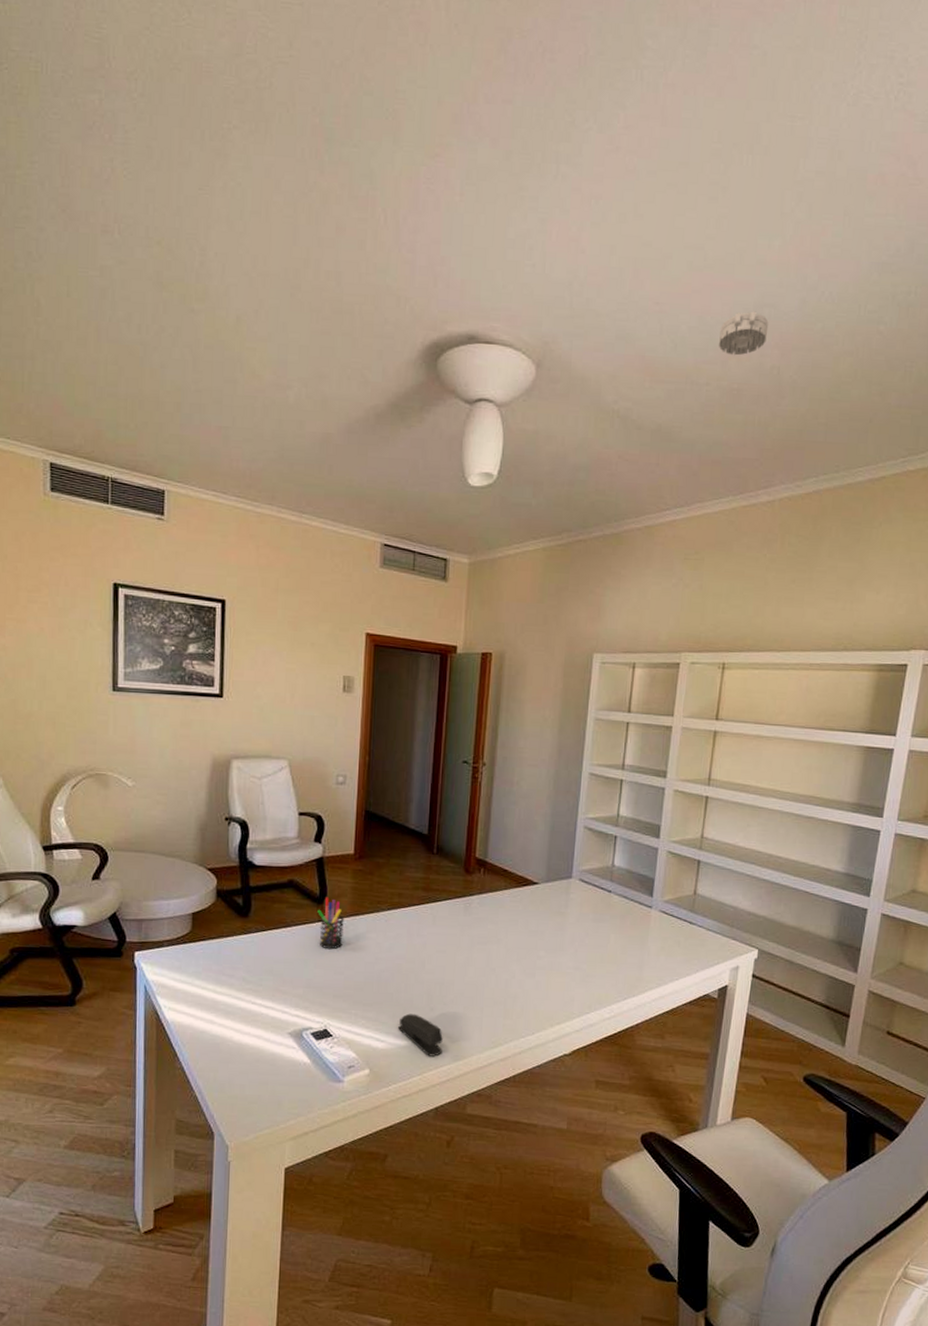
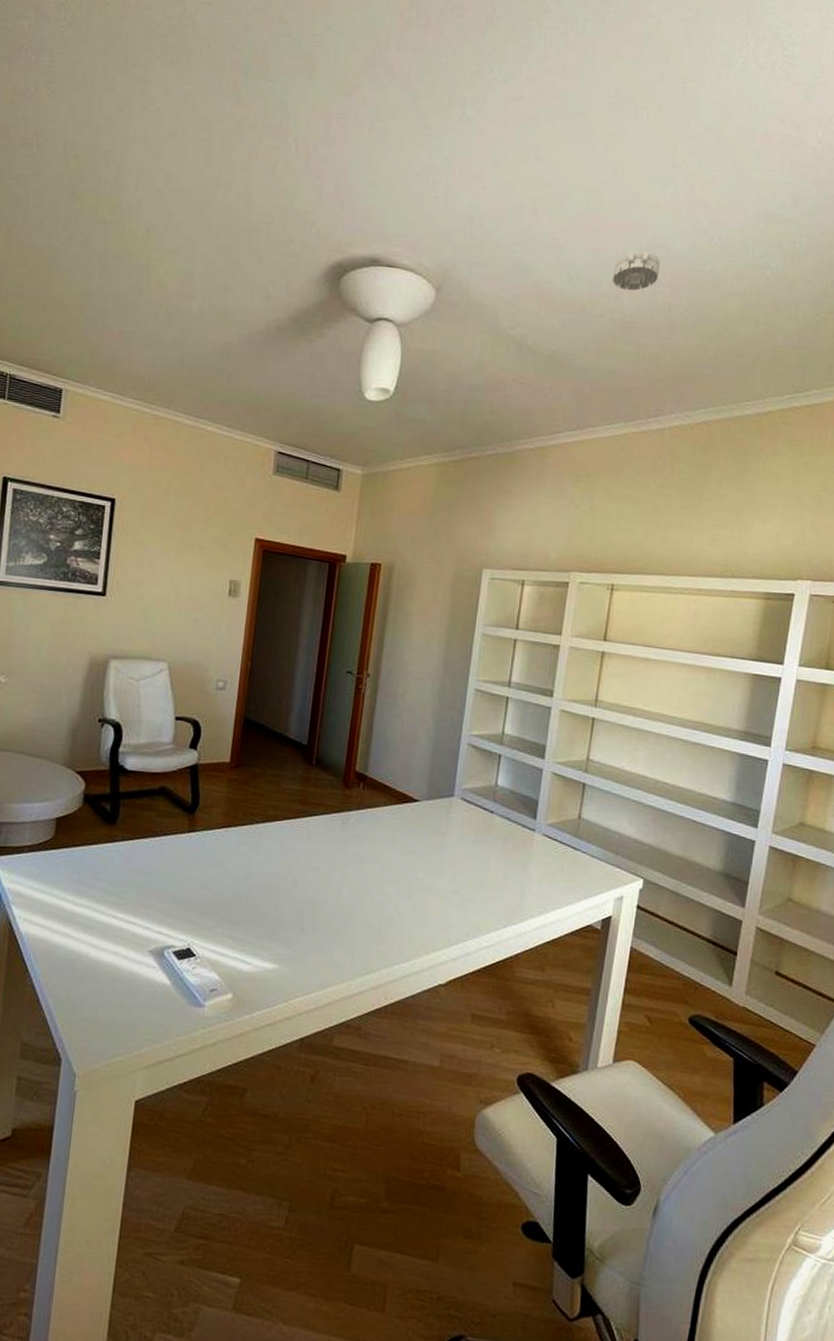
pen holder: present [317,897,344,949] -> none [188,806,215,862]
stapler: present [398,1013,443,1057] -> none [265,934,313,982]

